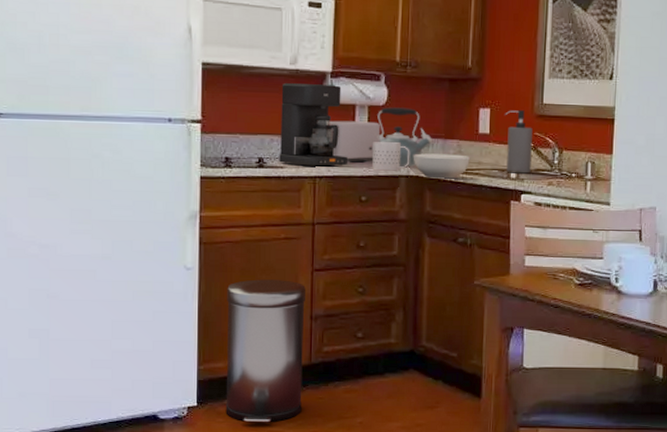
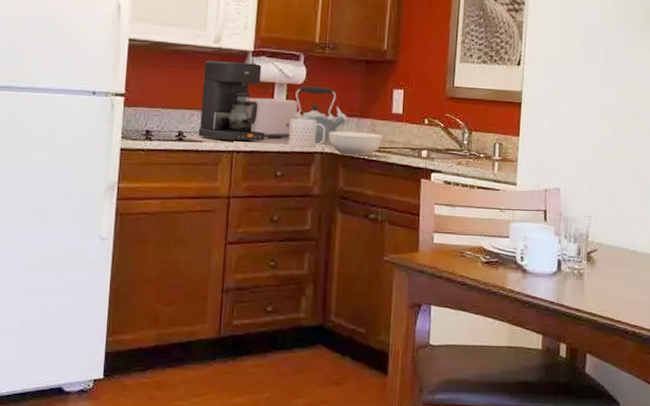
pedal bin: present [225,279,305,423] -> none [132,251,218,397]
soap dispenser: present [505,110,533,174] -> none [417,92,444,153]

